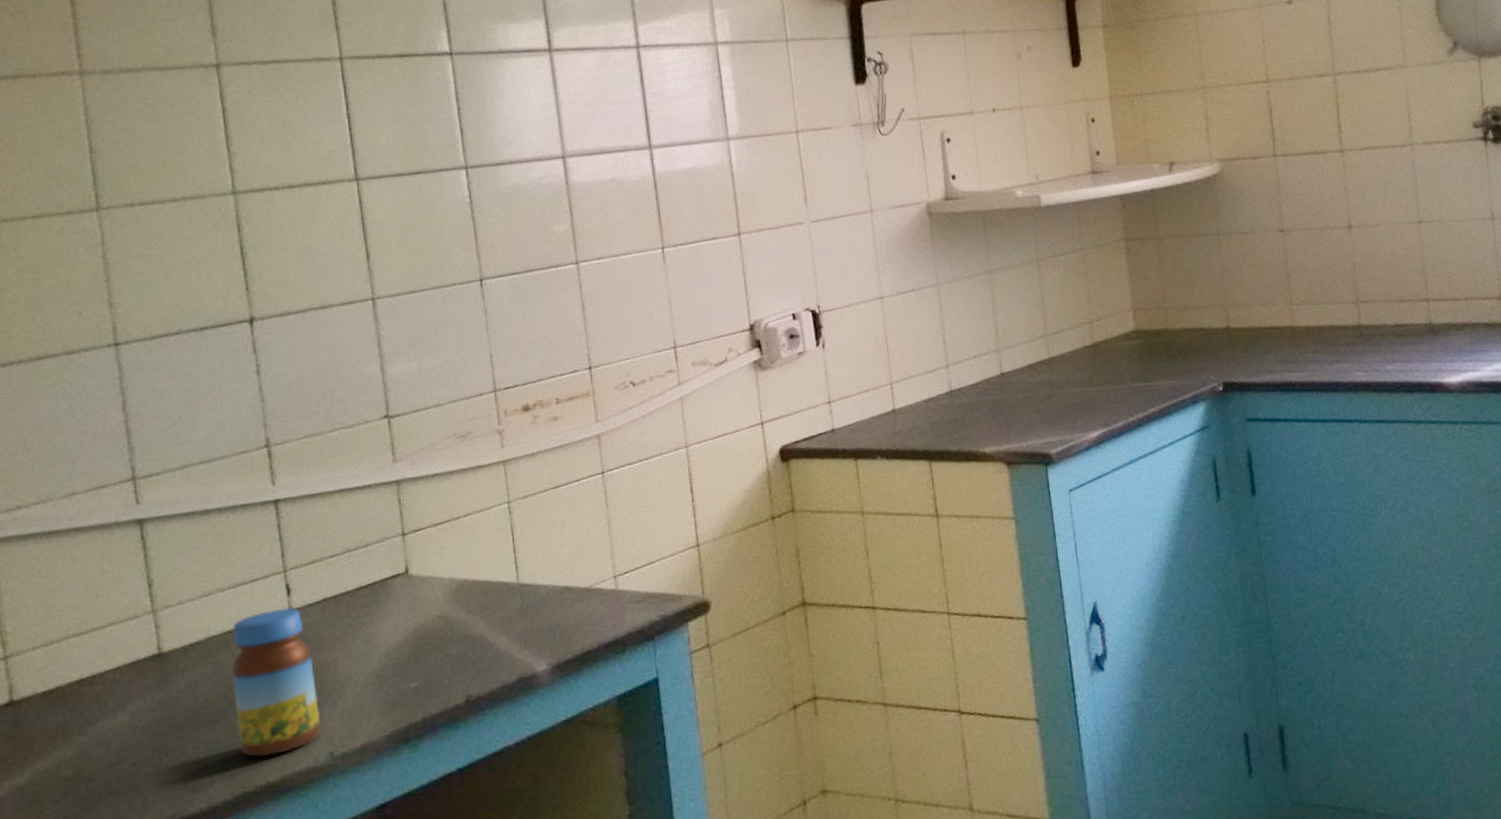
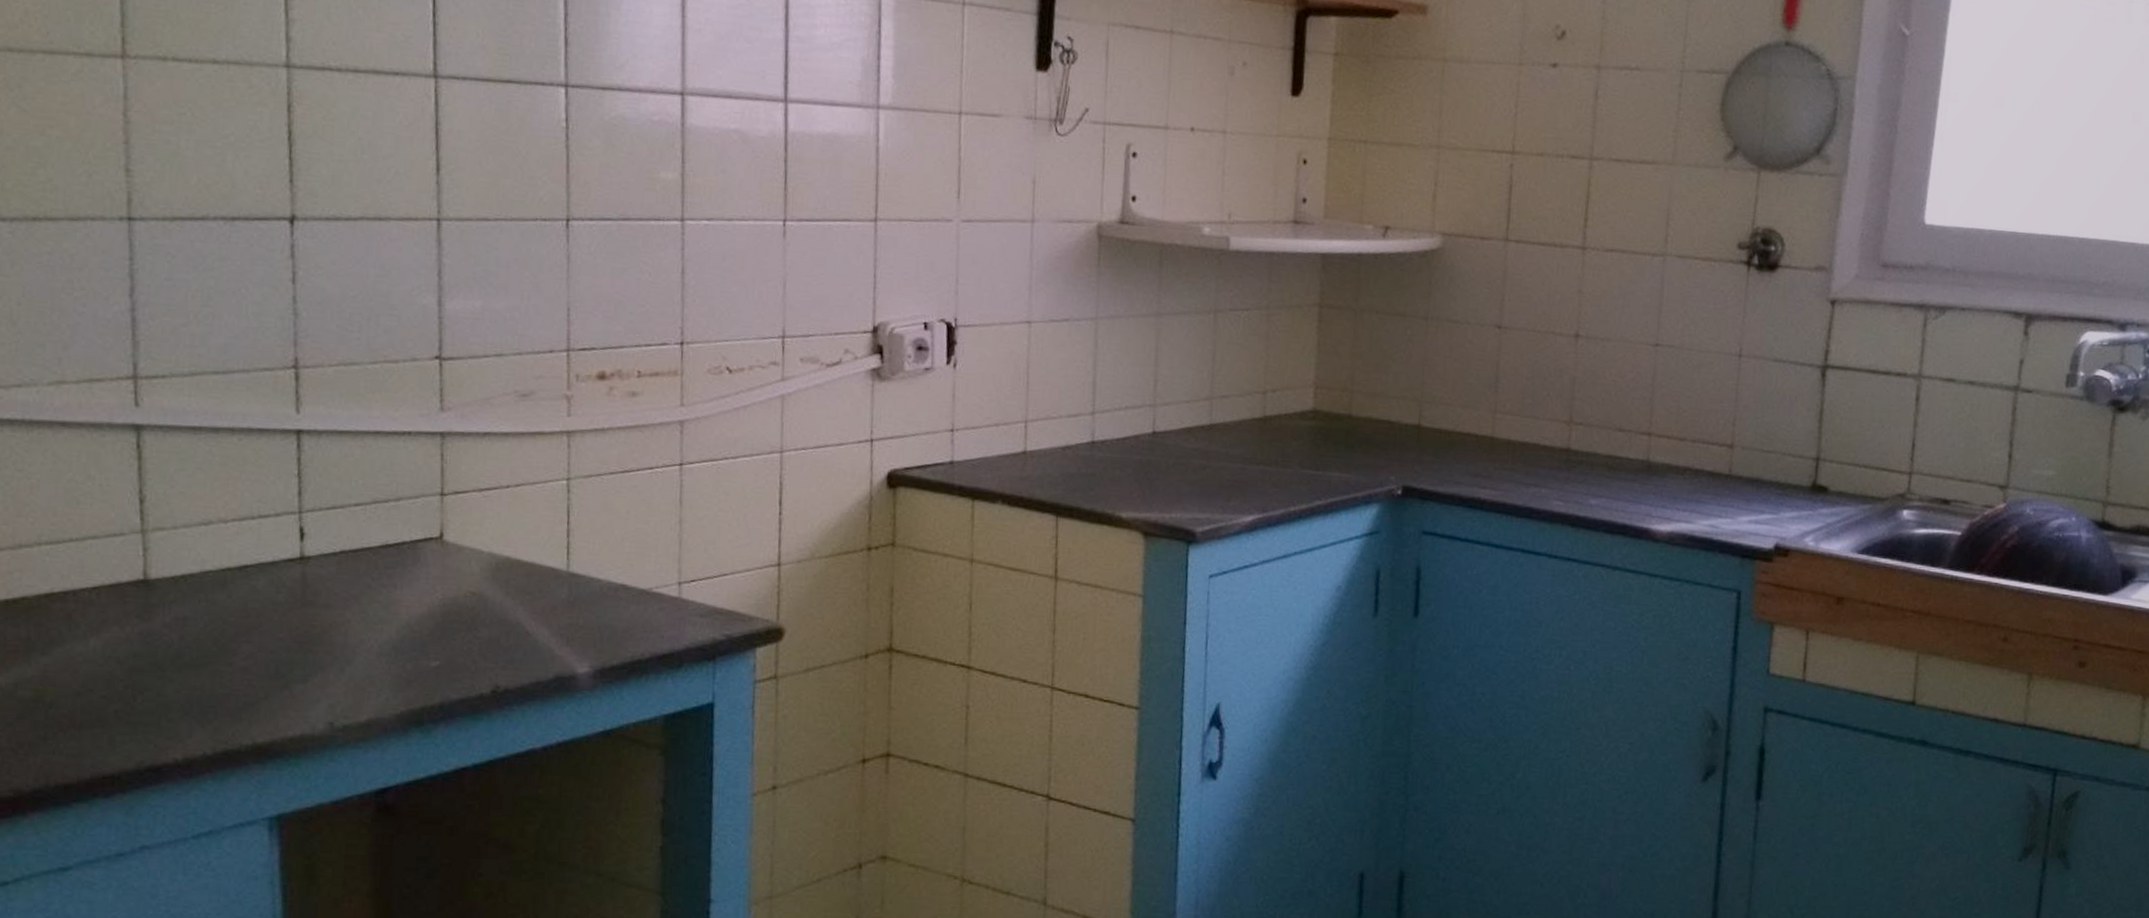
jar: present [231,608,320,757] -> none [225,553,323,715]

